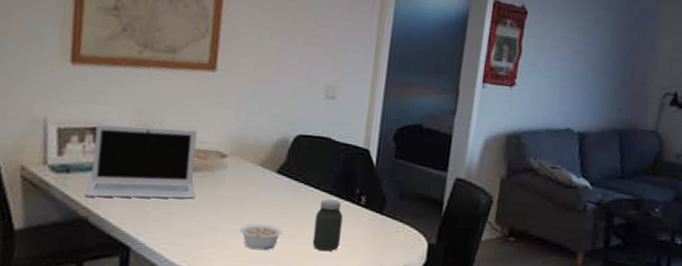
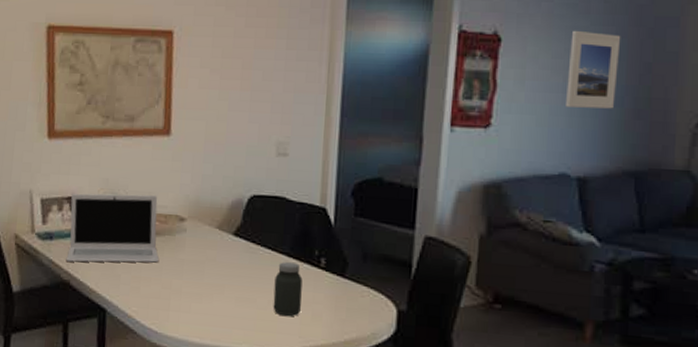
legume: present [240,223,283,251] -> none [202,287,243,315]
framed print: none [573,11,616,79] -> present [566,30,621,109]

